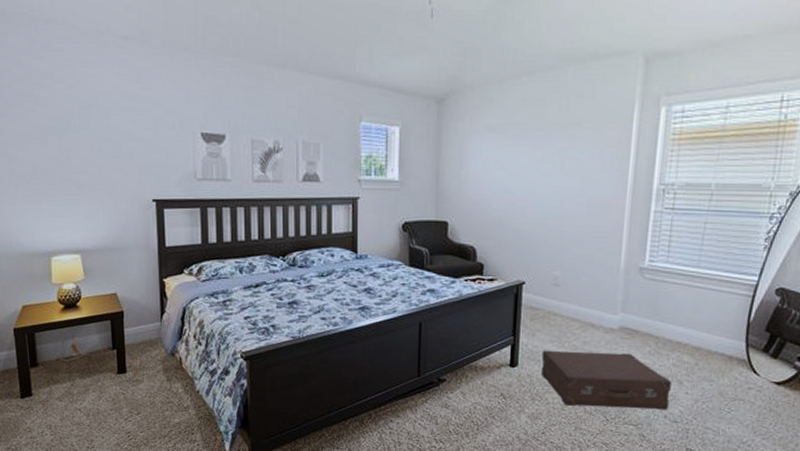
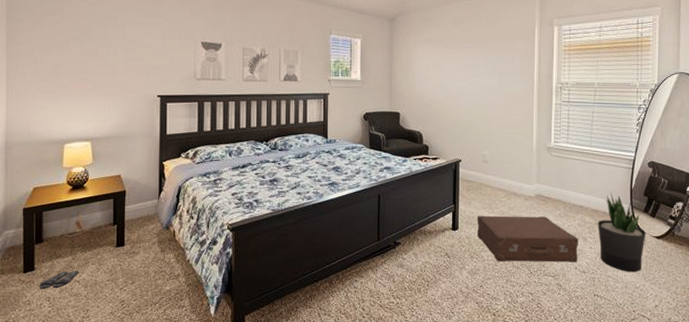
slippers: none [38,398,80,416] -> present [39,271,79,289]
planter: none [698,325,763,424] -> present [597,192,646,272]

